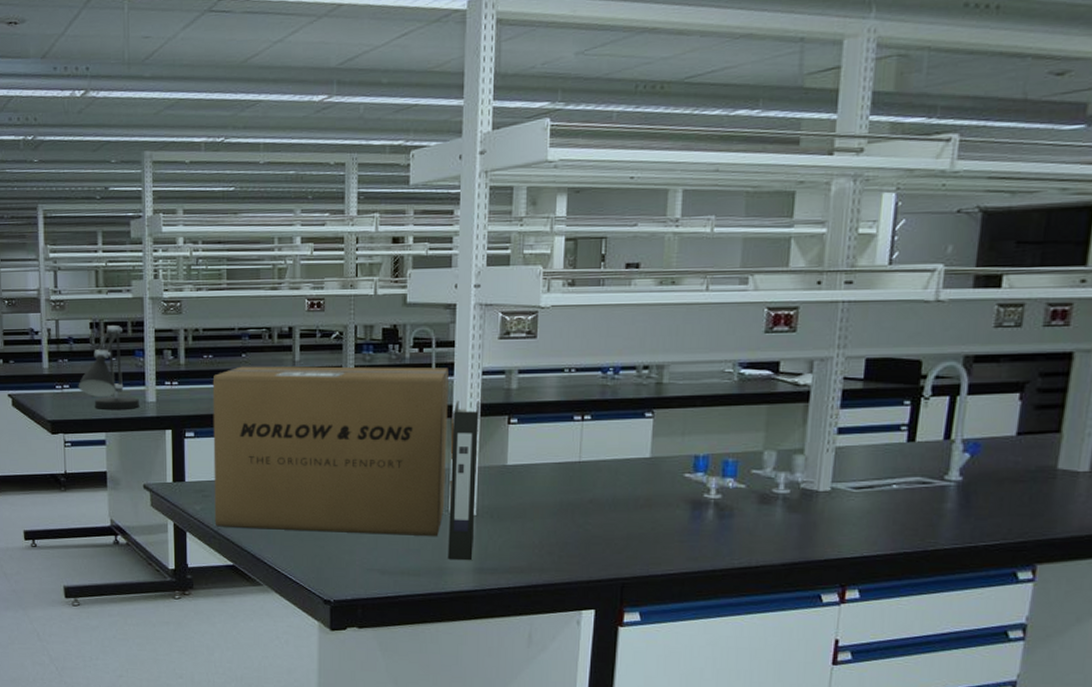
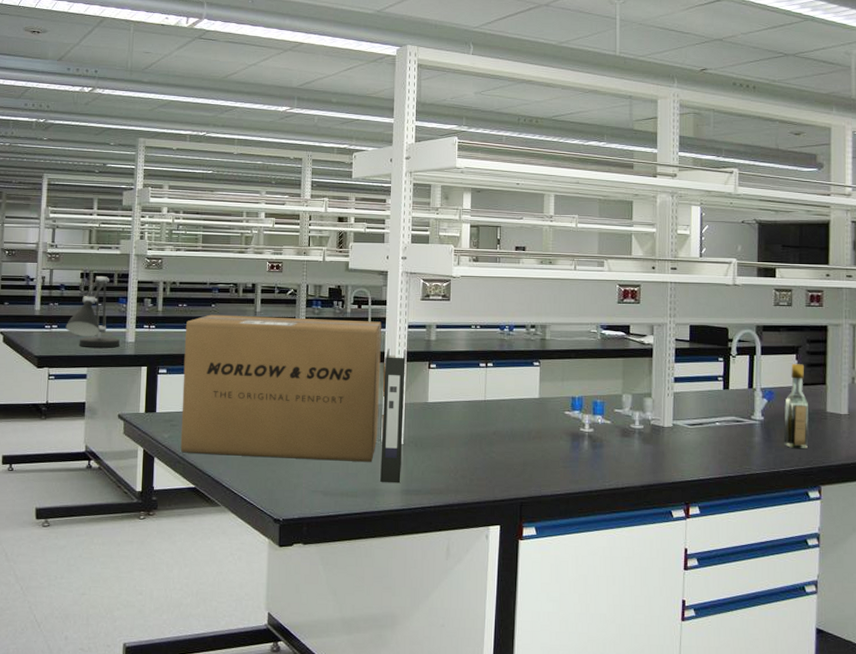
bottle: none [988,406,1032,517] -> present [784,364,809,448]

